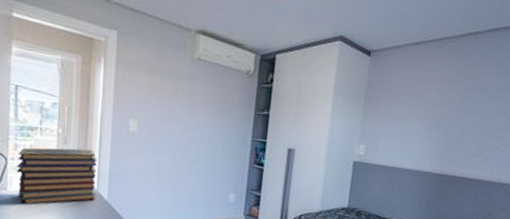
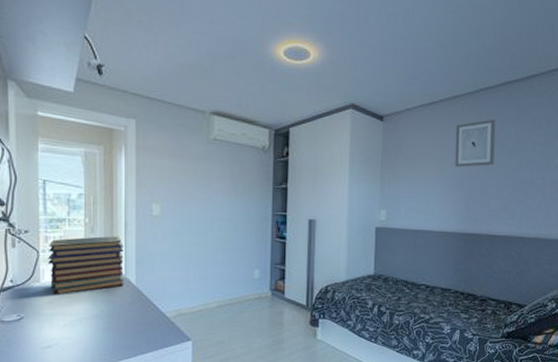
wall art: none [436,64,480,110] -> present [454,119,496,167]

